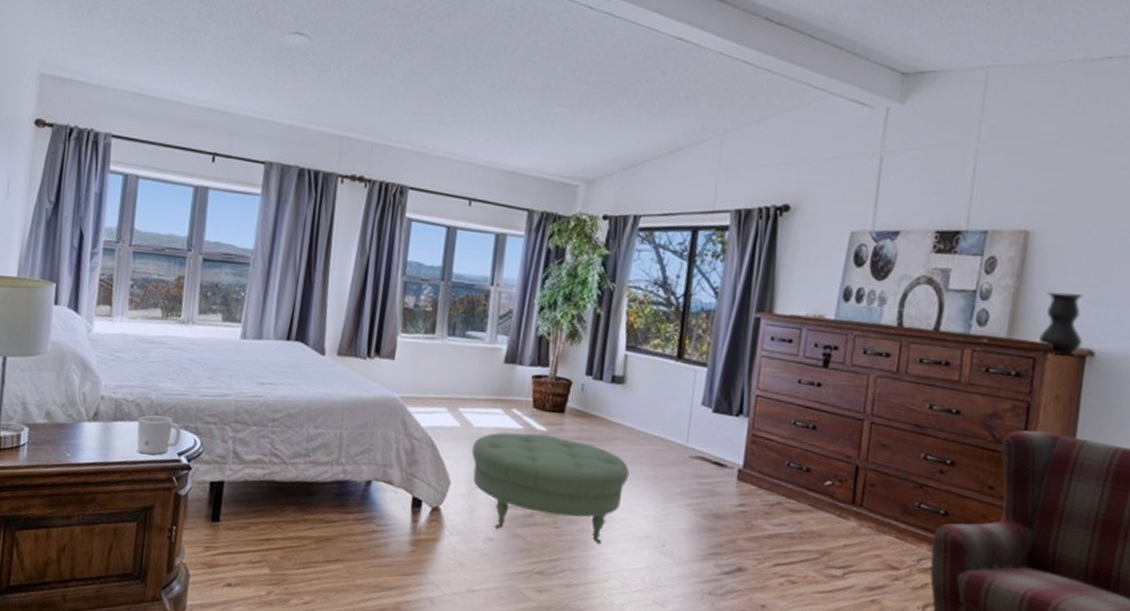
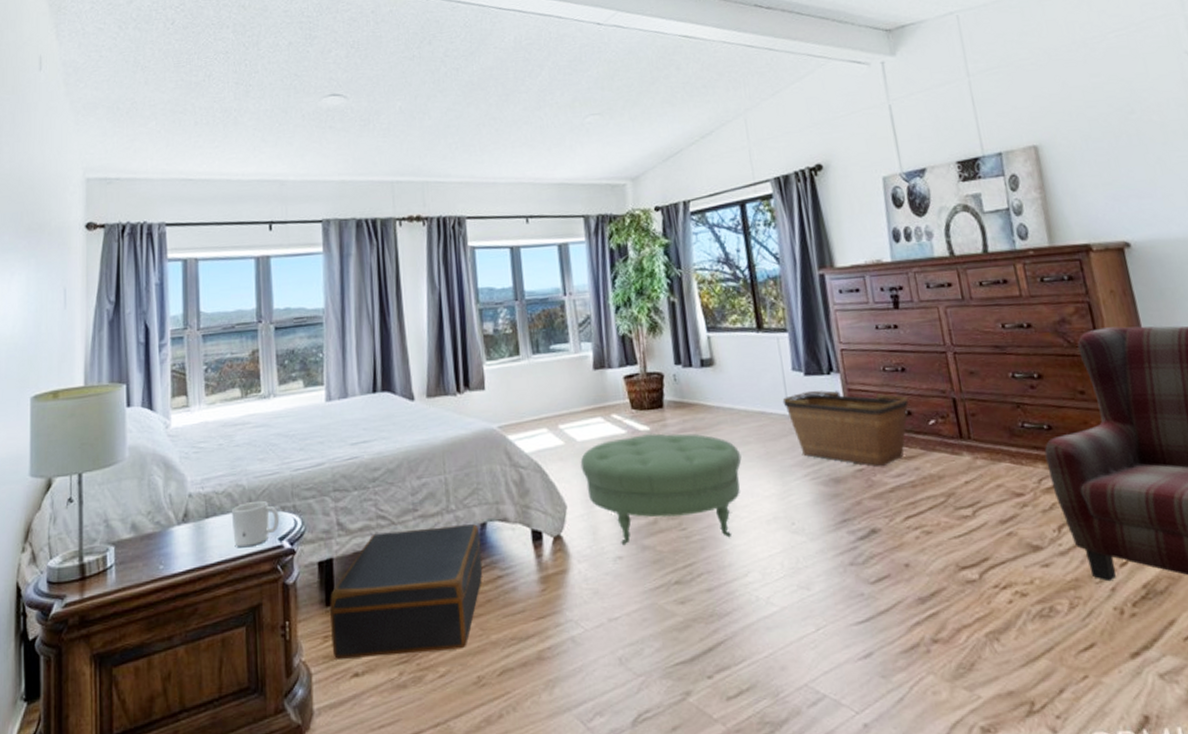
suitcase: none [211,468,364,585] -> present [330,524,483,659]
bicycle basket: none [683,427,811,513] -> present [782,390,909,466]
vase: present [1039,291,1084,356] -> none [1071,193,1117,253]

